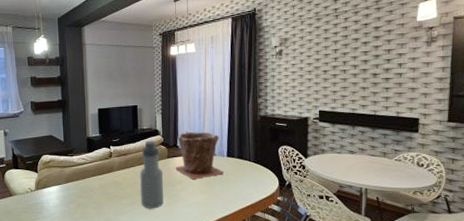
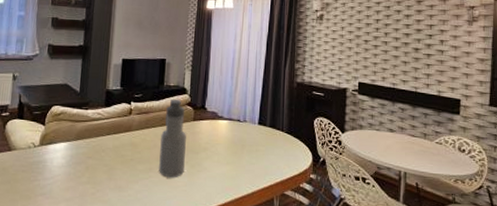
plant pot: present [175,131,225,179] -> none [201,92,255,147]

